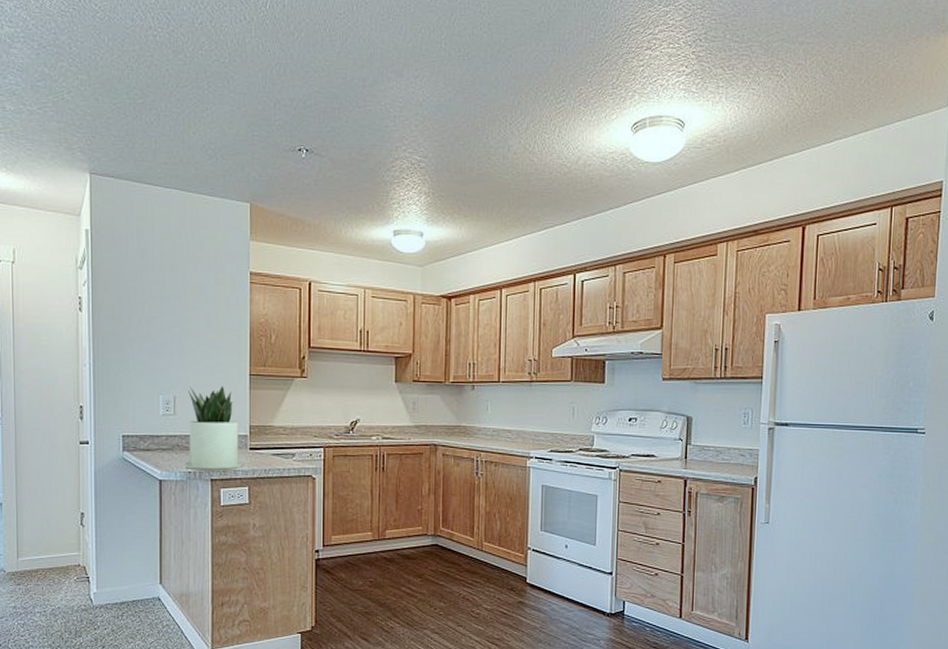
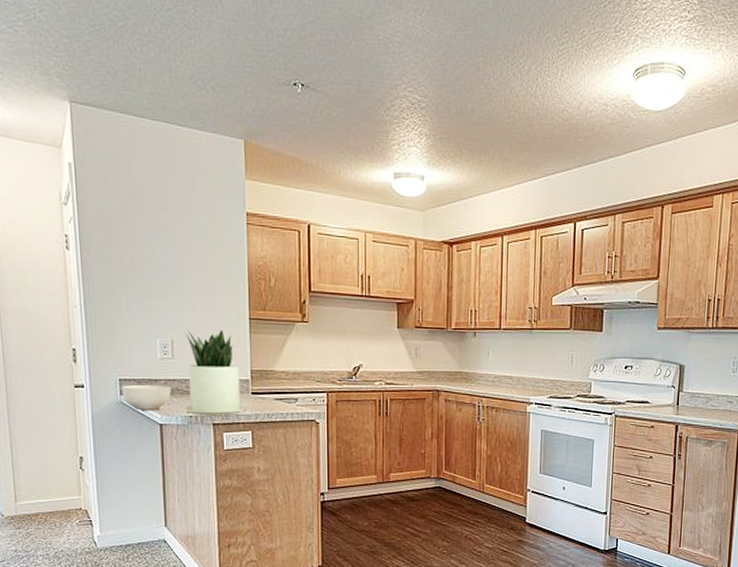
bowl: none [123,440,172,466] -> present [120,384,172,410]

